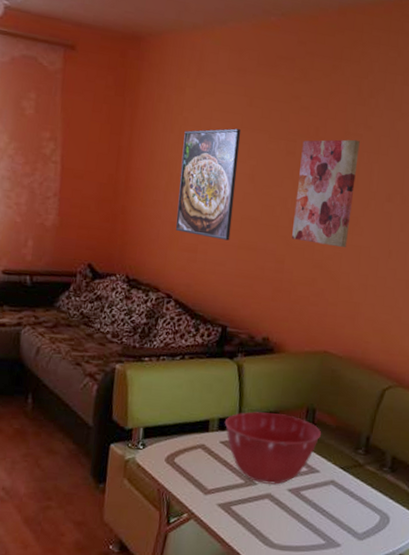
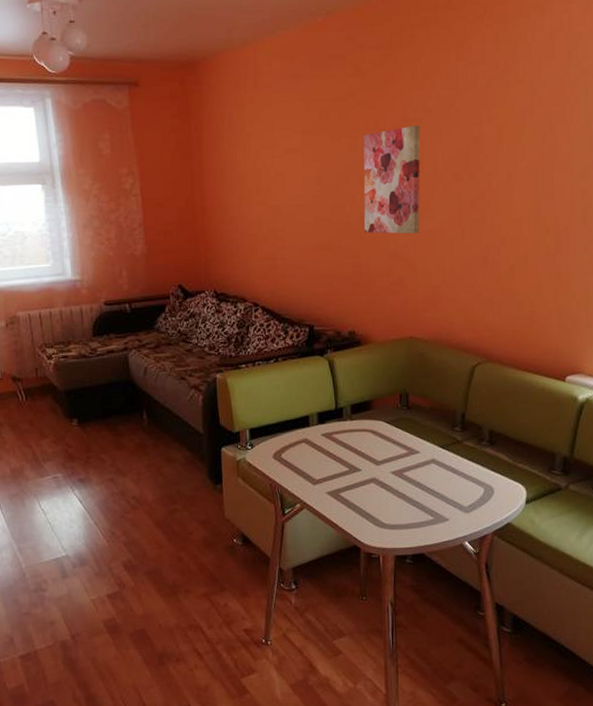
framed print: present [175,128,241,241] -> none [249,134,306,244]
mixing bowl: present [224,411,321,485] -> none [323,402,416,469]

